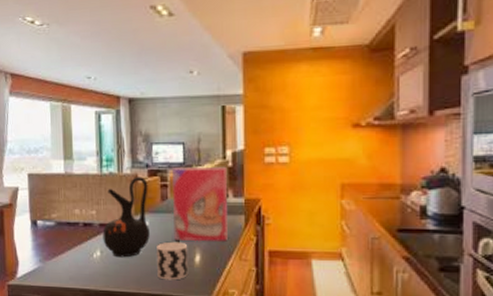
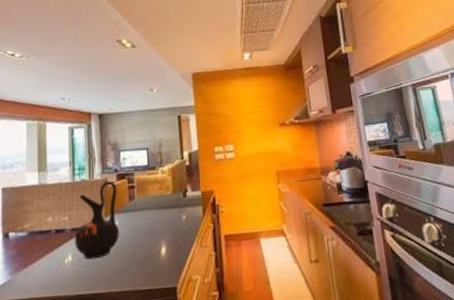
cup: present [157,241,188,281] -> none [126,237,155,276]
cereal box: present [171,166,228,242] -> none [137,165,189,236]

